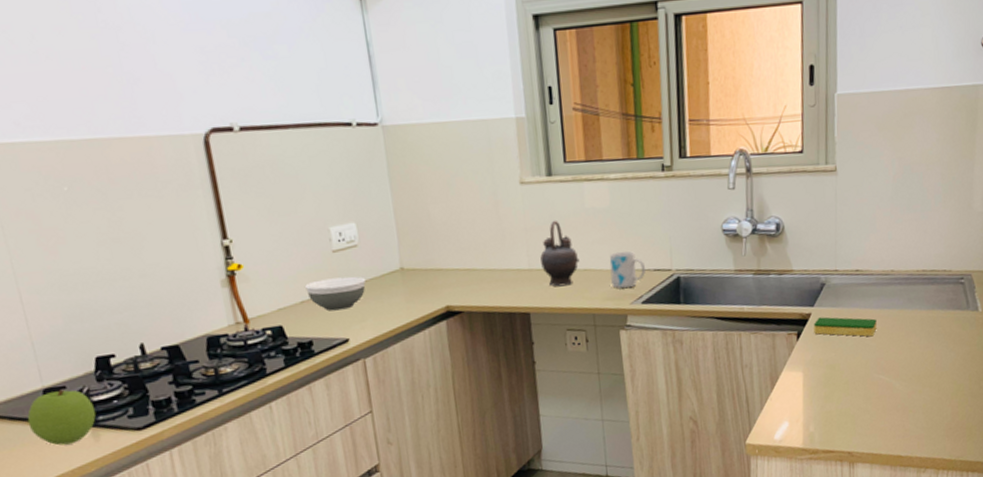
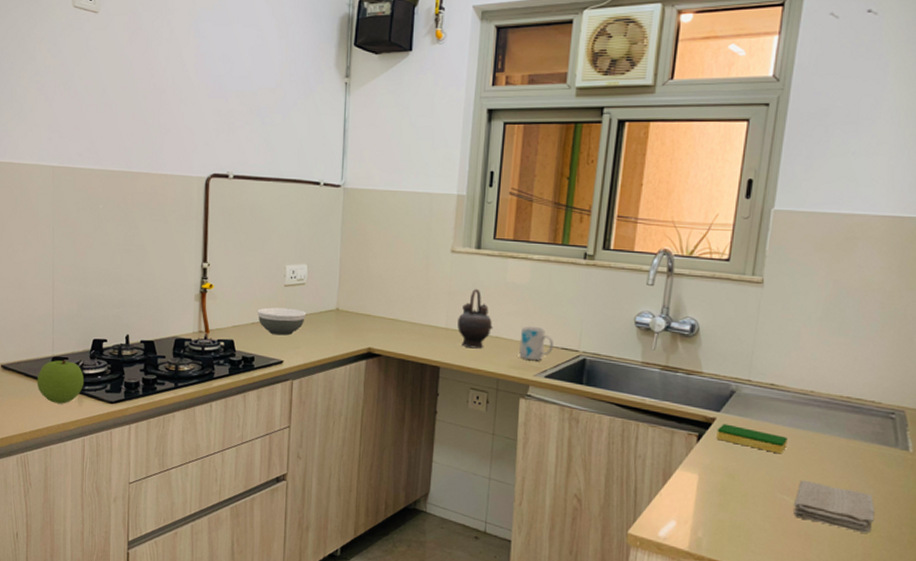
washcloth: none [890,356,958,395] -> present [794,480,875,533]

